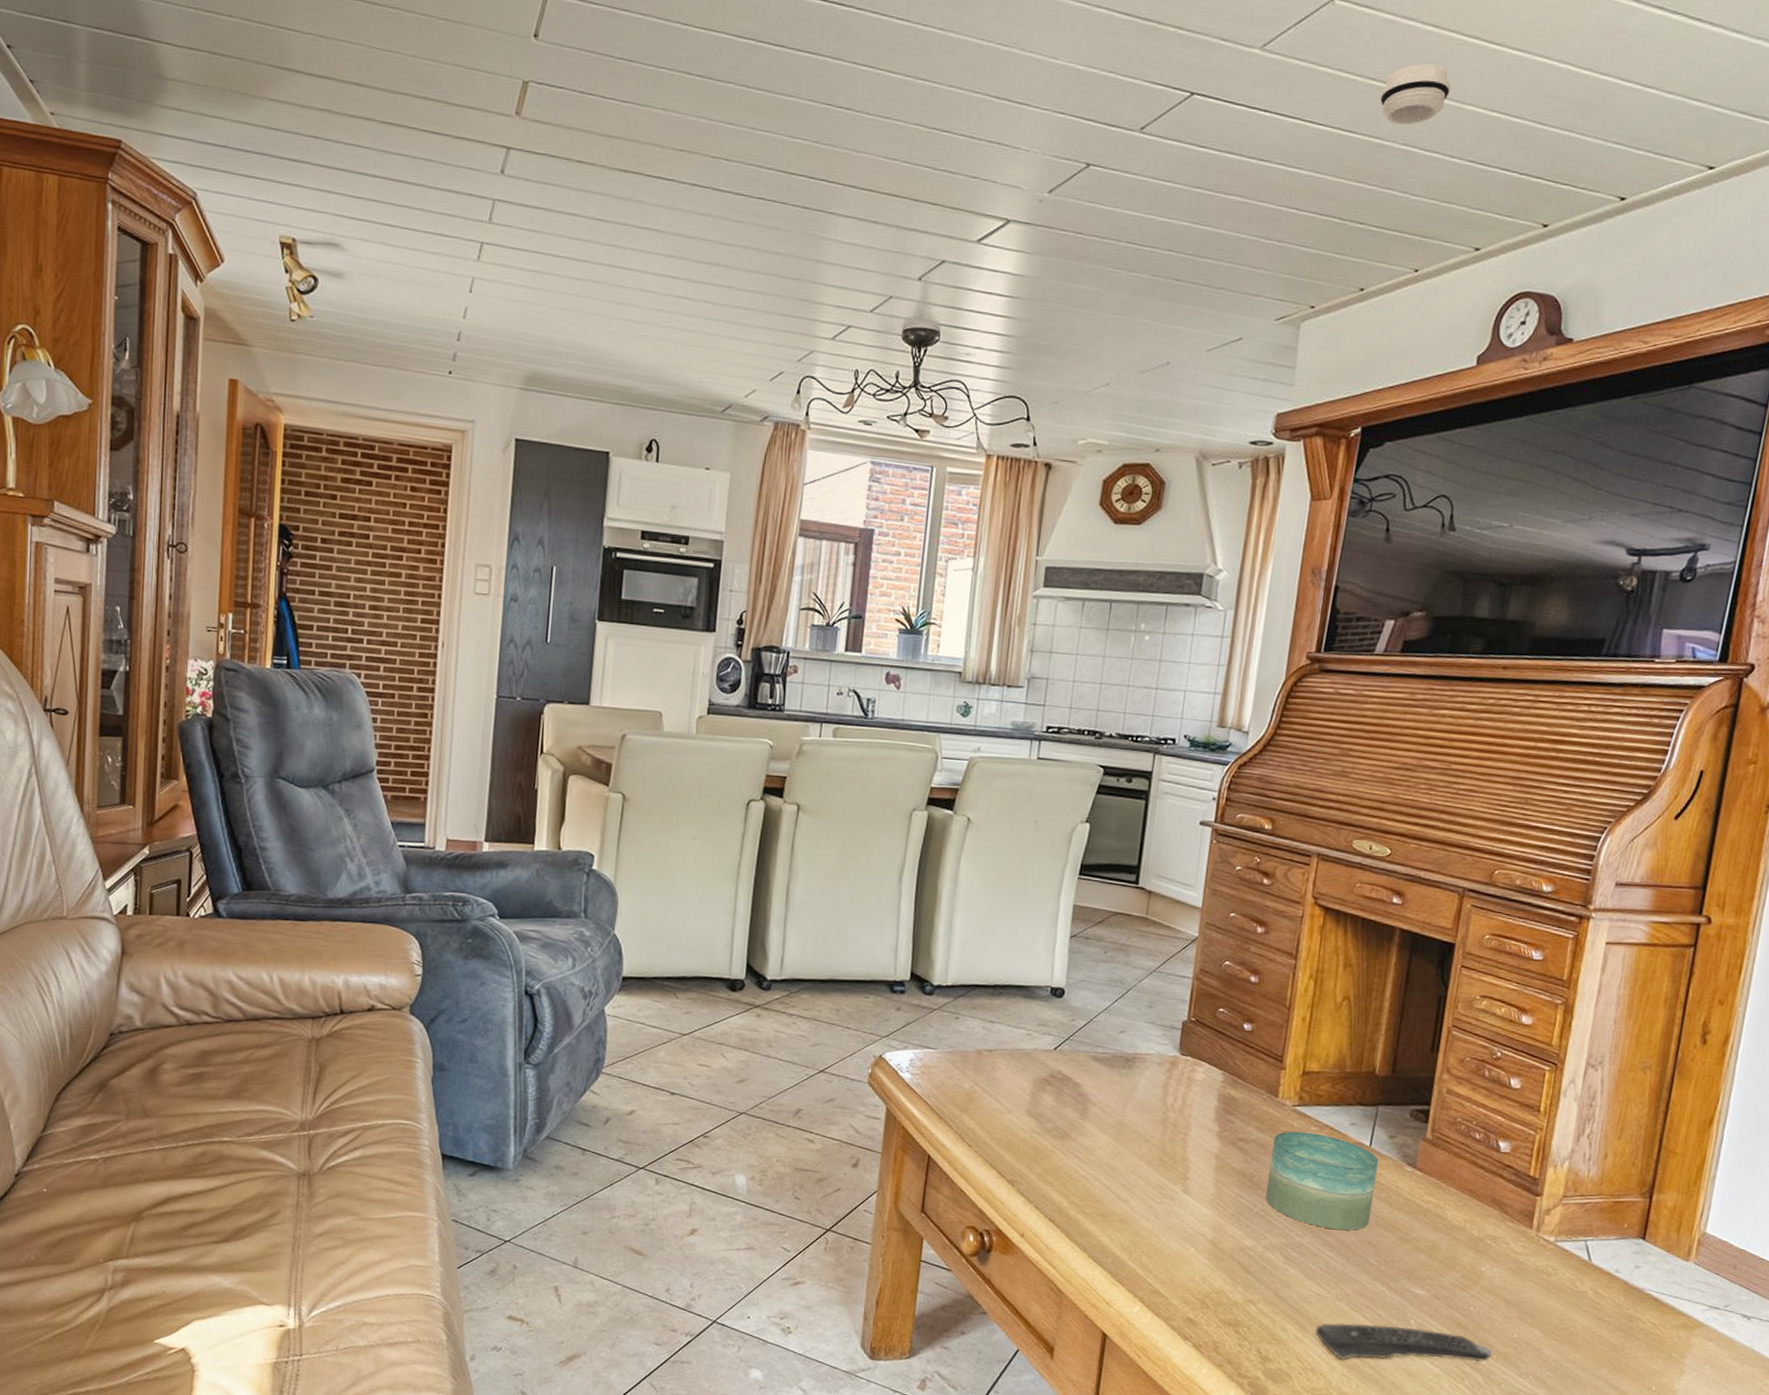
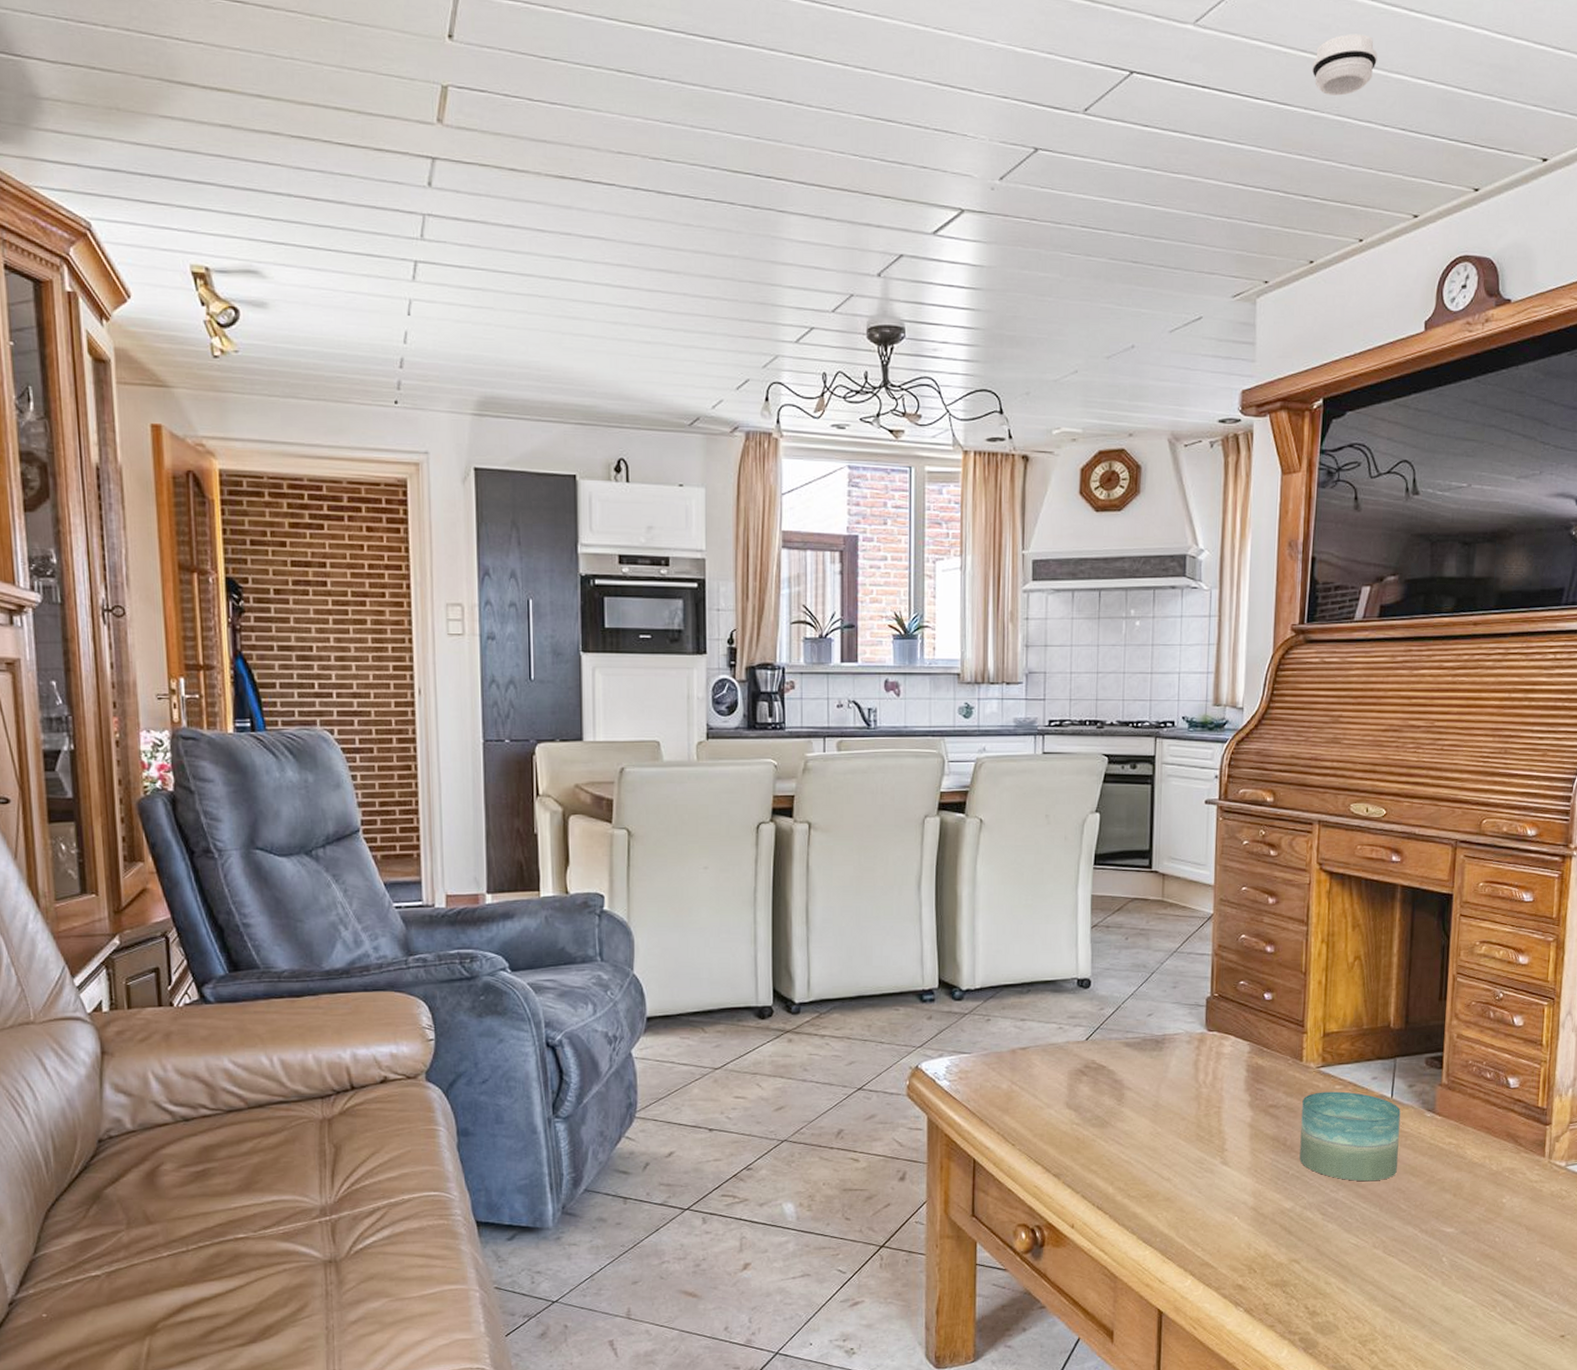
remote control: present [1315,1322,1493,1362] -> none [1356,1264,1519,1305]

